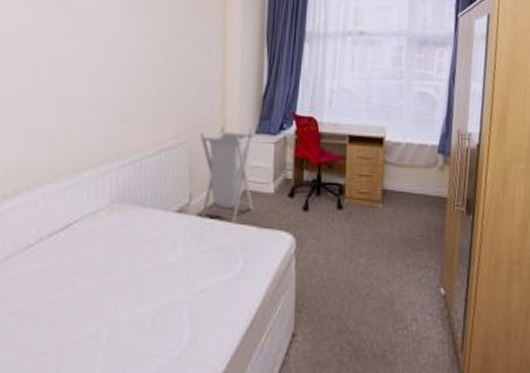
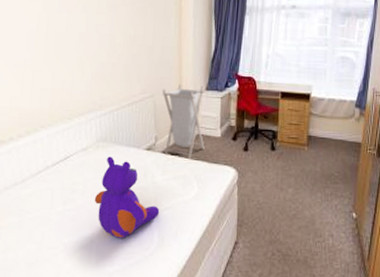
stuffed bear: none [103,222,193,335] -> present [94,156,160,238]

